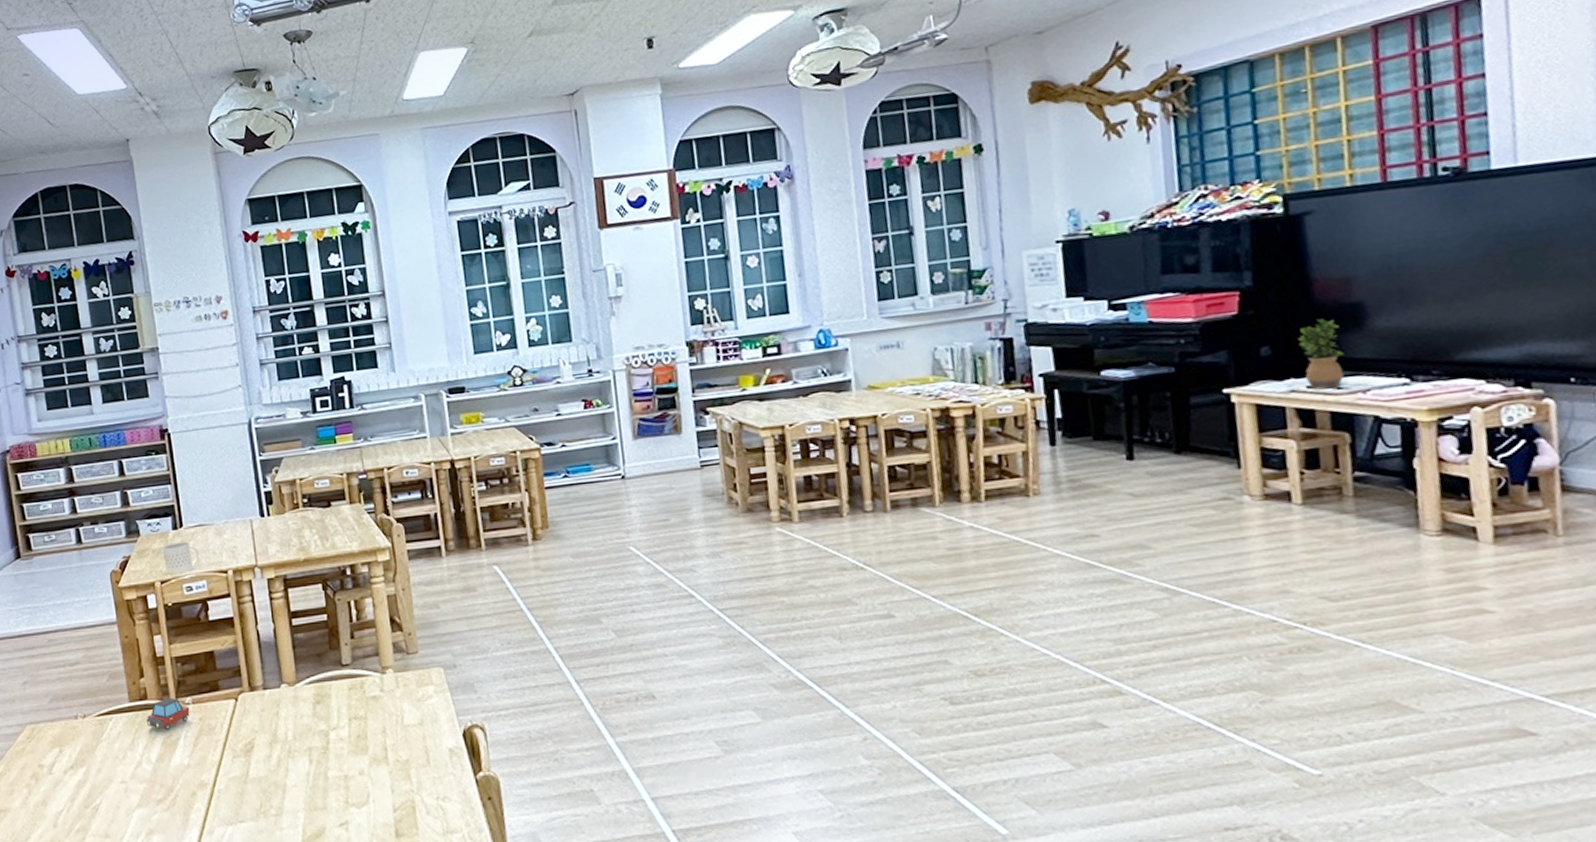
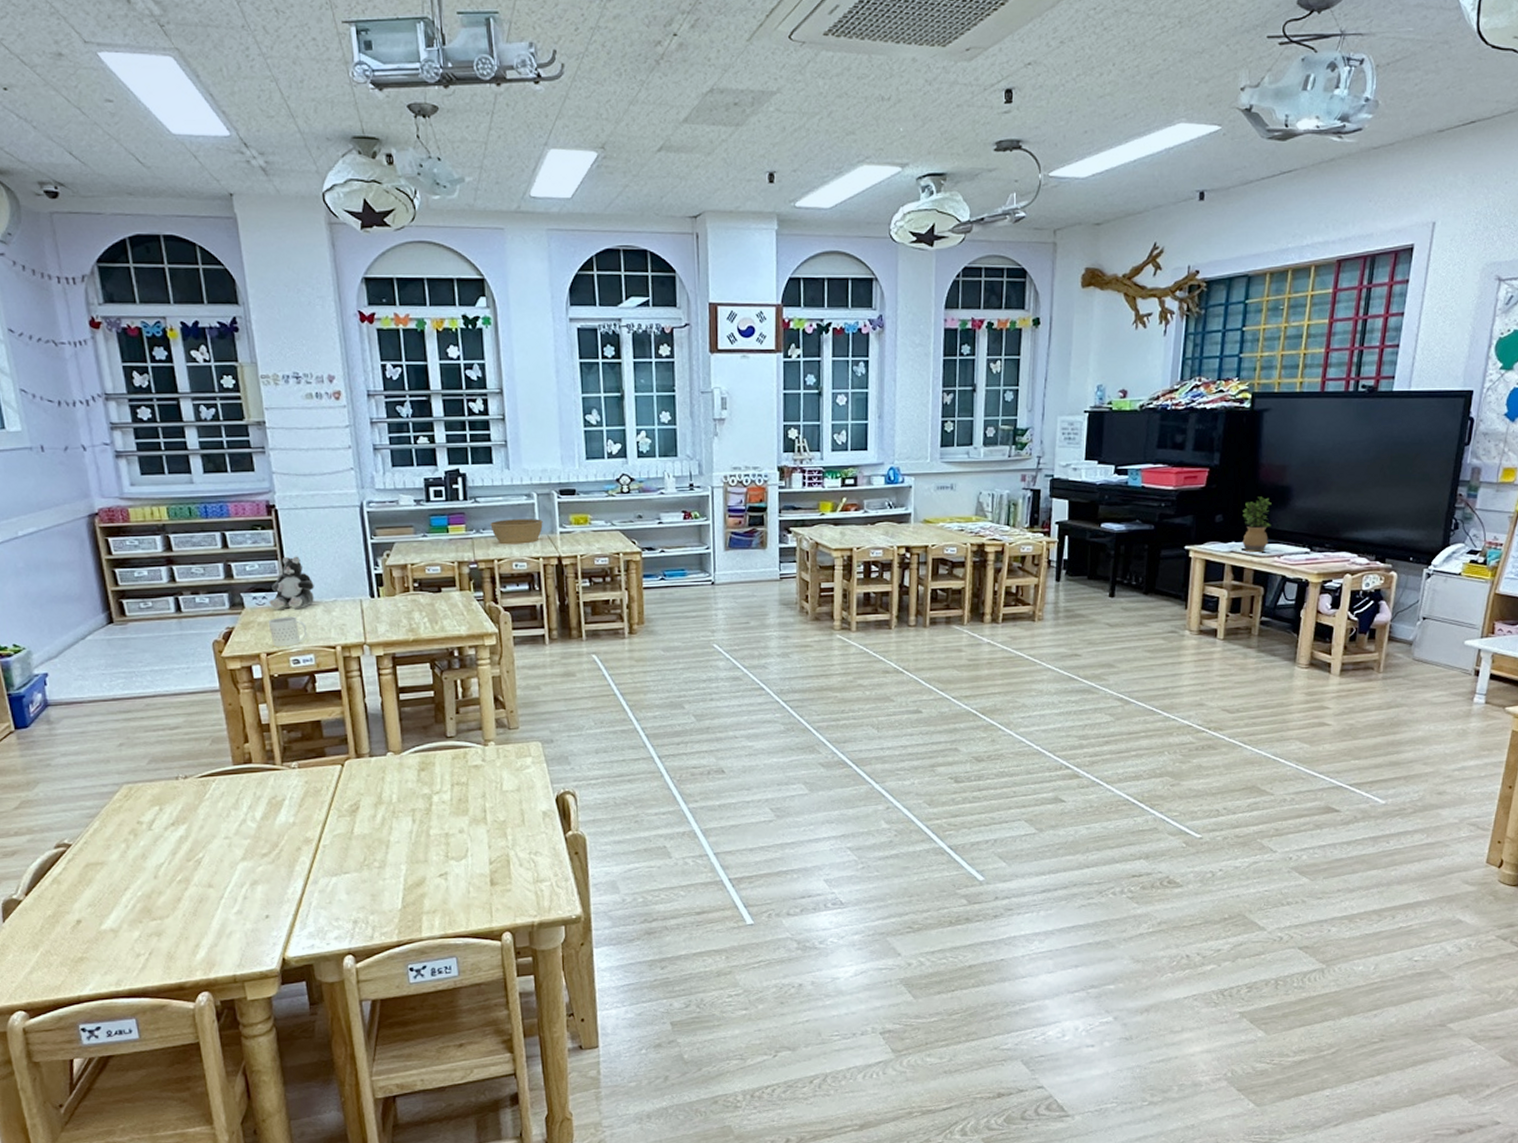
toy car: present [146,697,190,731] -> none [250,762,296,792]
plush toy: none [163,479,206,536] -> present [269,556,314,610]
basket: none [378,421,433,451] -> present [490,519,543,545]

